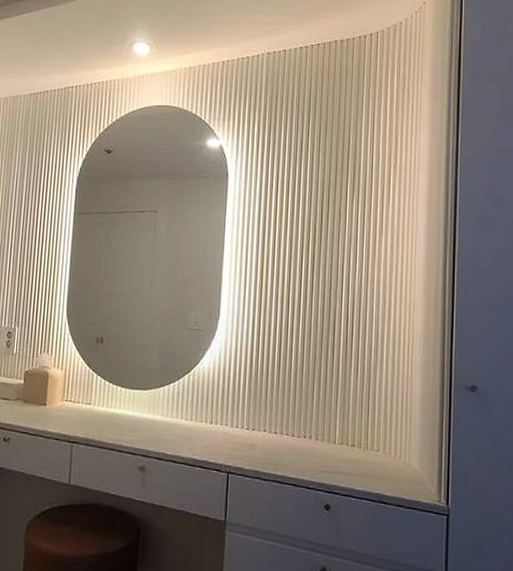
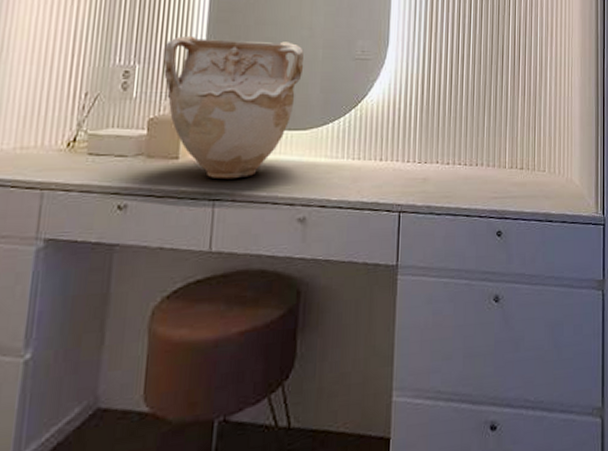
vase: none [34,304,144,427] -> present [162,35,304,179]

